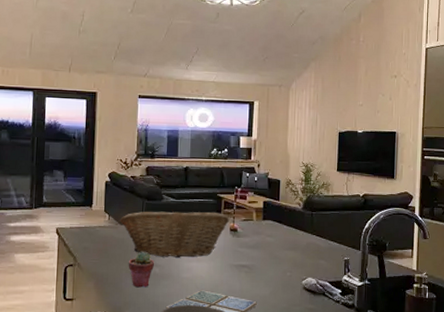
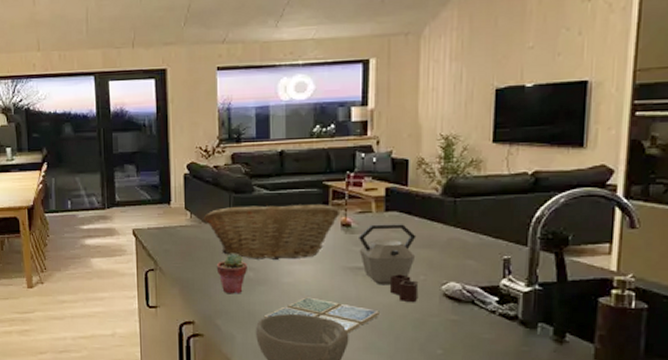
kettle: none [243,230,286,295] -> present [359,224,419,303]

